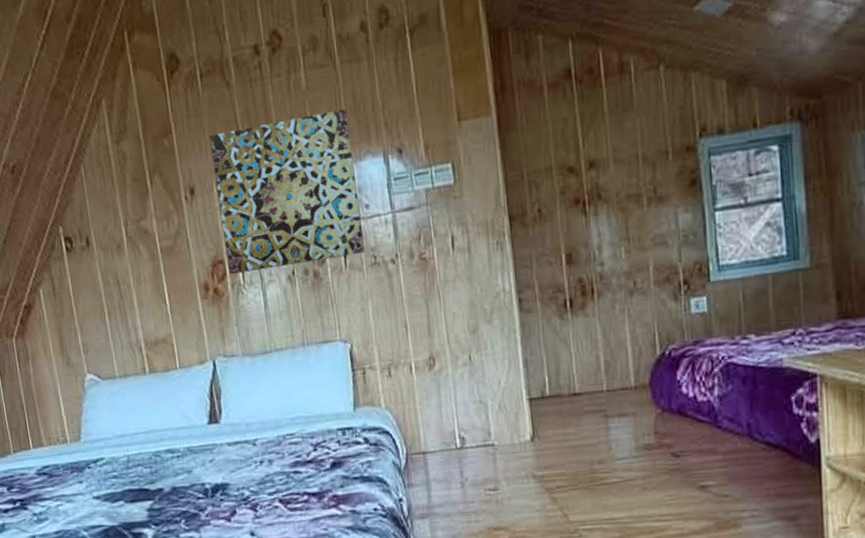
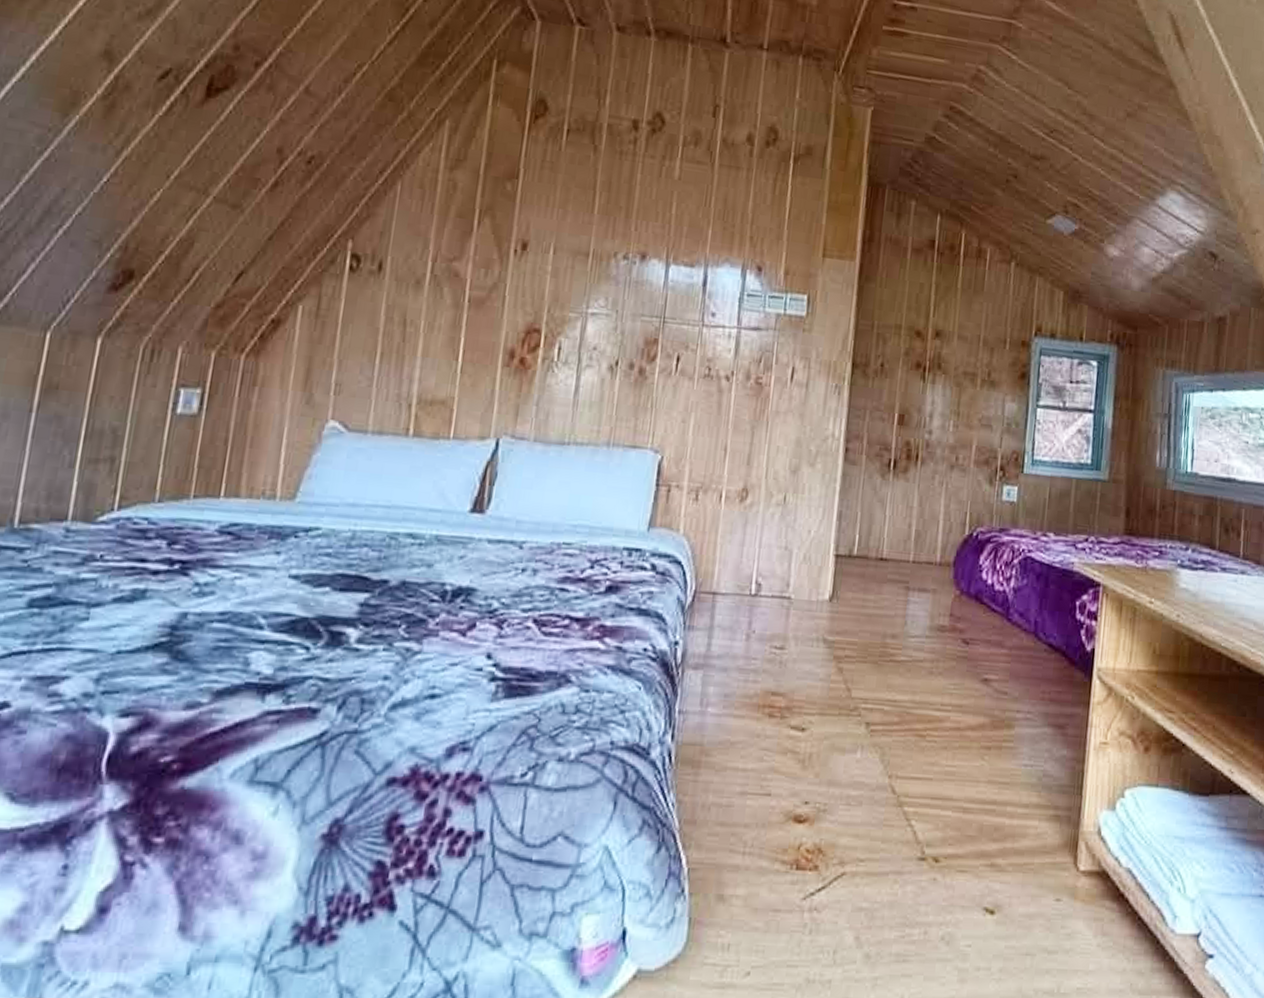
wall art: present [209,109,365,275] -> none [543,193,715,362]

